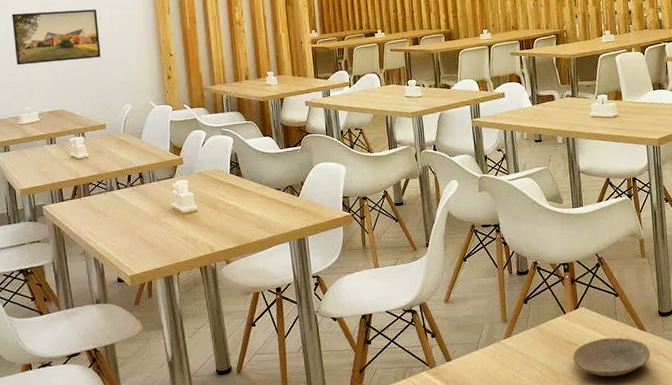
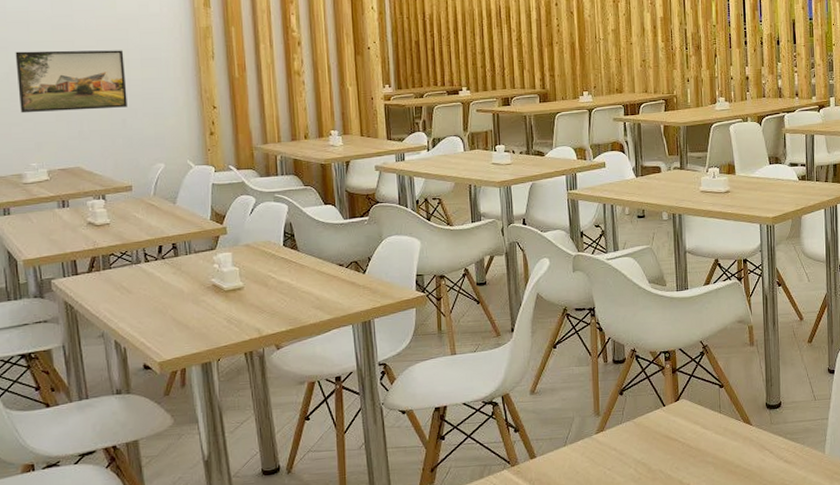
plate: present [573,337,651,377] -> none [672,431,756,475]

